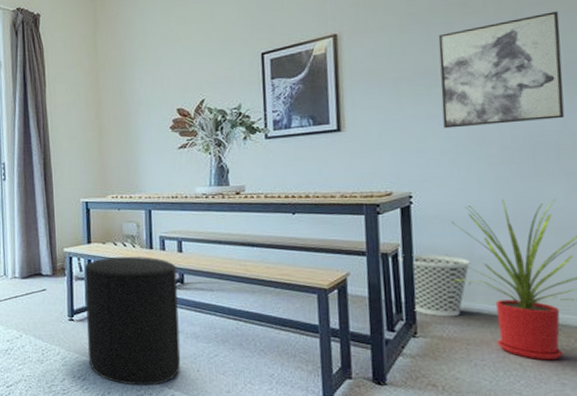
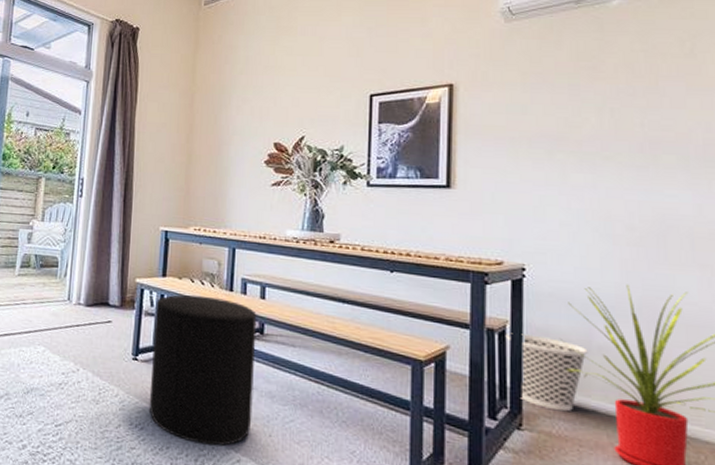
wall art: present [438,11,565,129] -> none [563,87,701,203]

